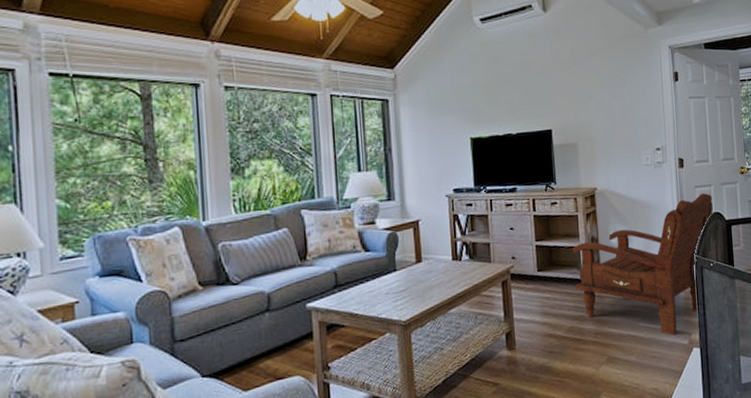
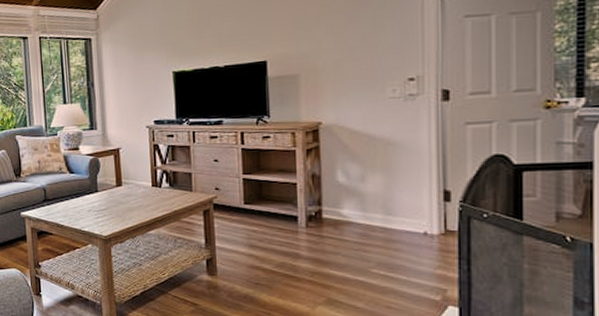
armchair: present [573,193,713,336] -> none [288,131,493,288]

